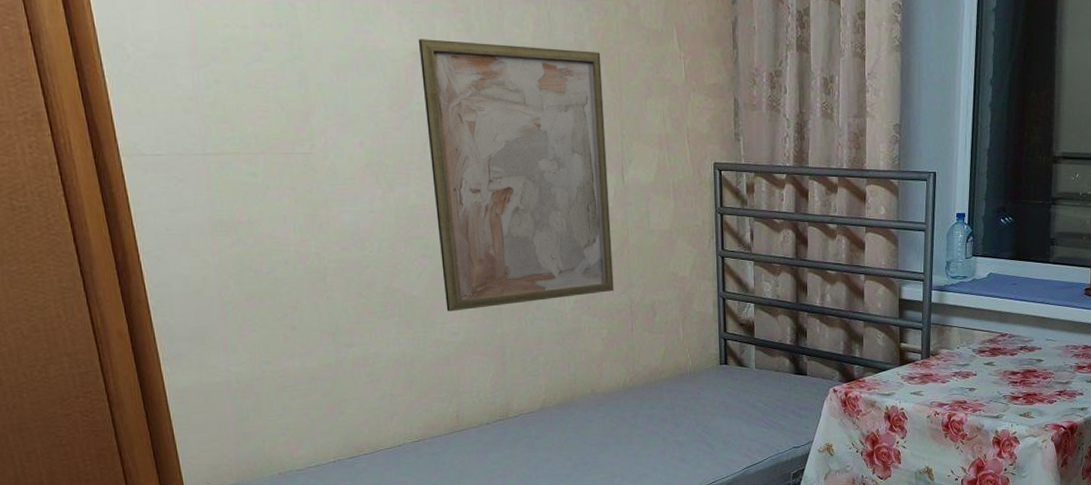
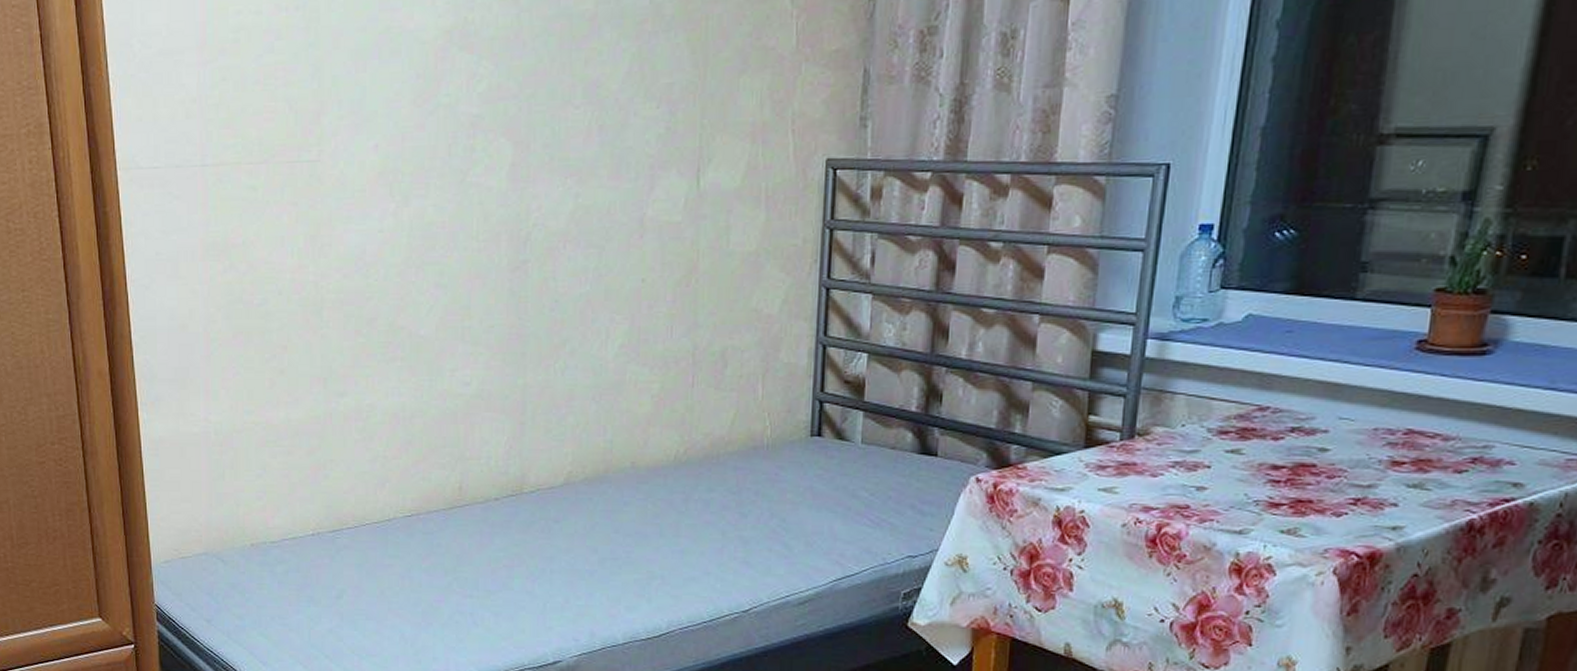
wall art: present [418,39,614,312] -> none [453,13,683,356]

